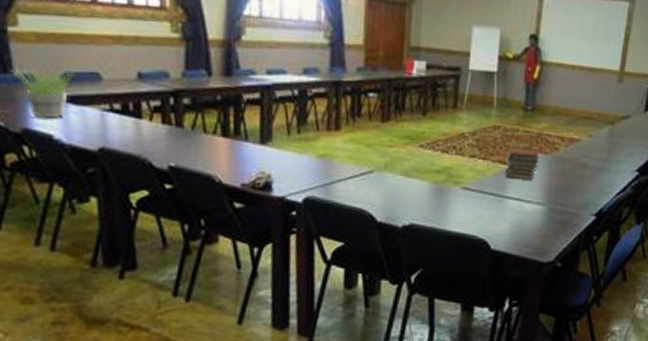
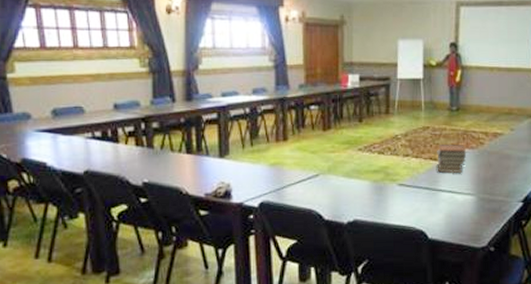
potted plant: present [11,68,74,119] -> none [11,106,62,149]

